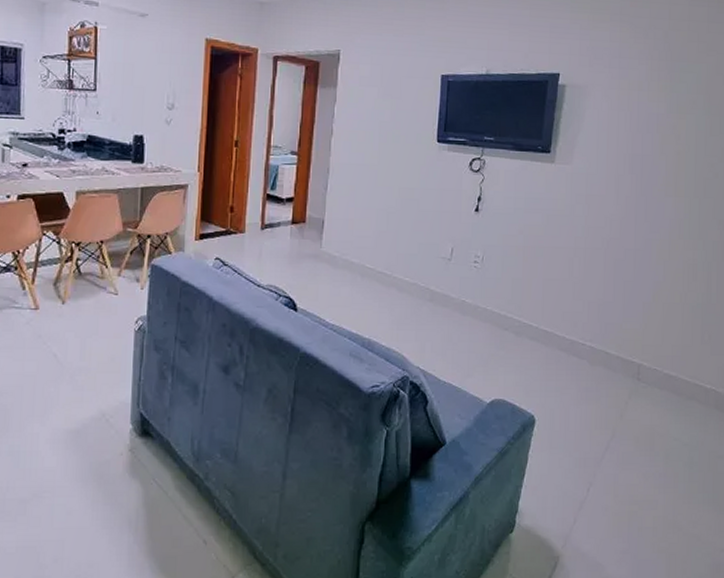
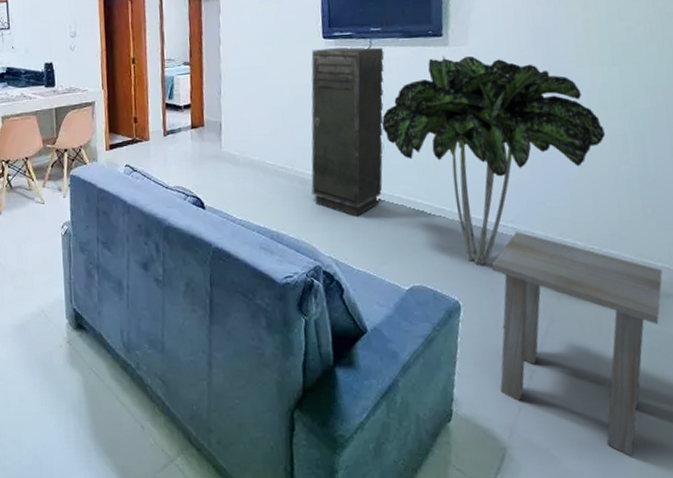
storage cabinet: none [408,152,494,329] -> present [311,47,385,217]
indoor plant: none [484,173,679,381] -> present [382,55,605,265]
side table: none [561,351,710,563] -> present [491,232,663,457]

